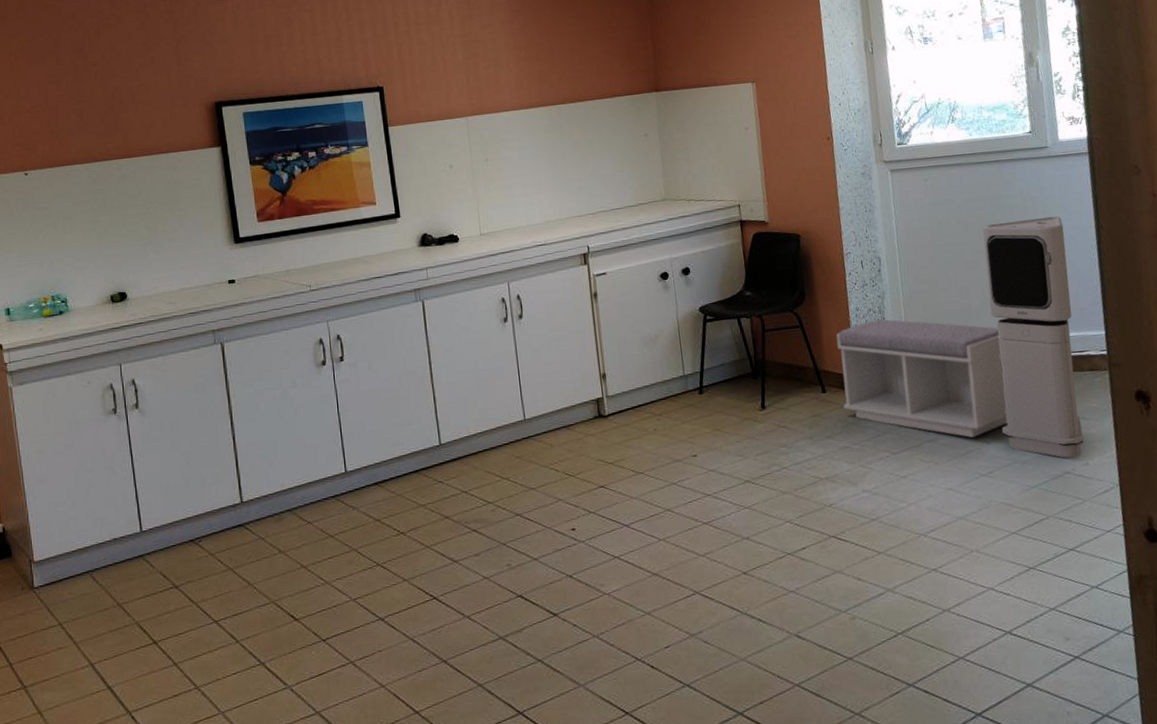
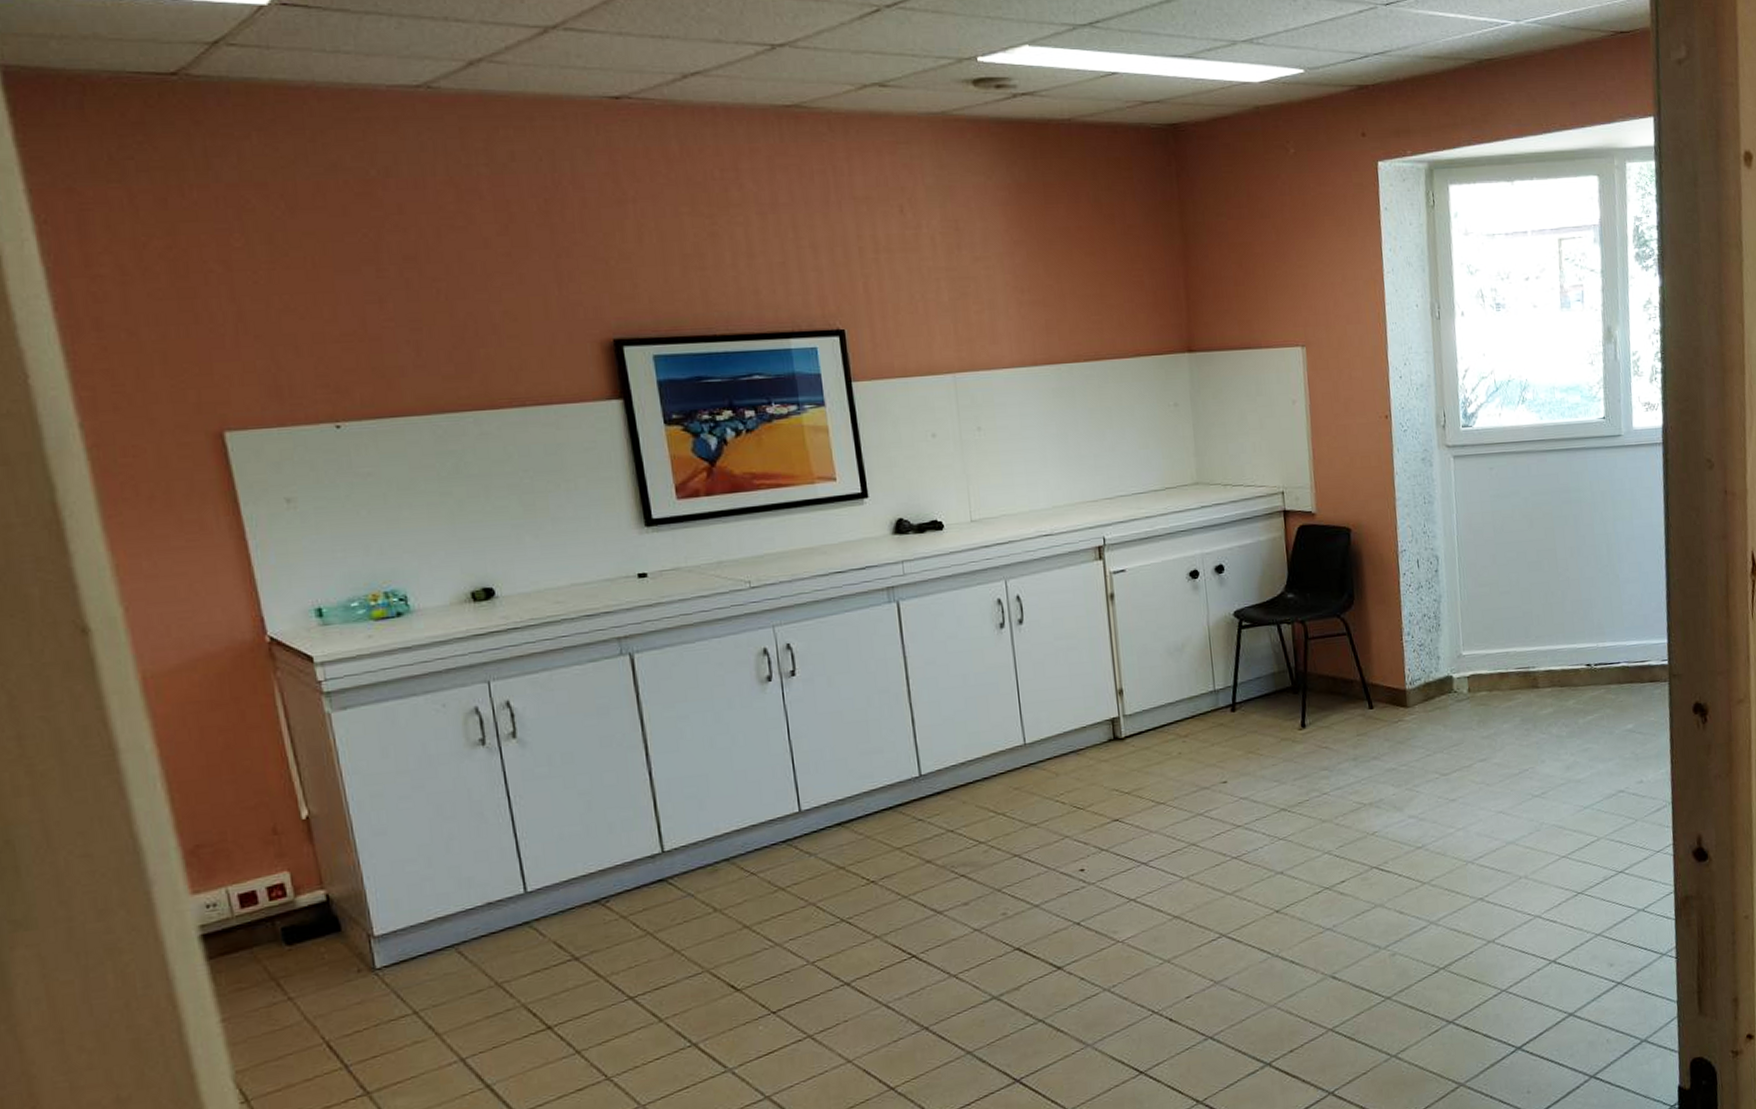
bench: present [836,319,1008,438] -> none [1386,626,1564,756]
air purifier: present [983,216,1084,458] -> none [1549,512,1640,776]

